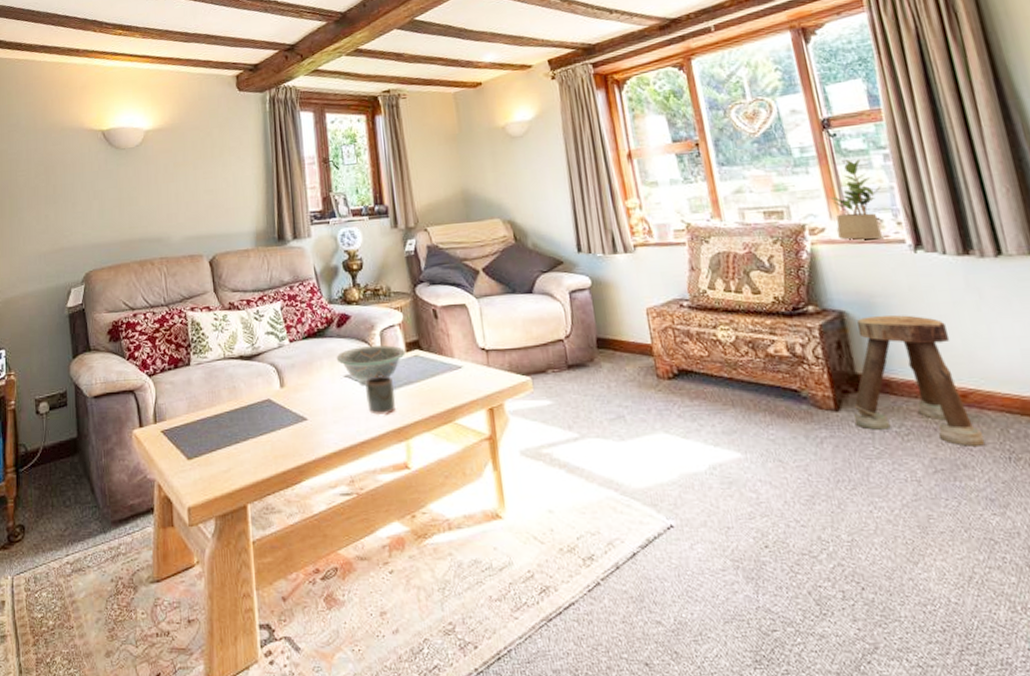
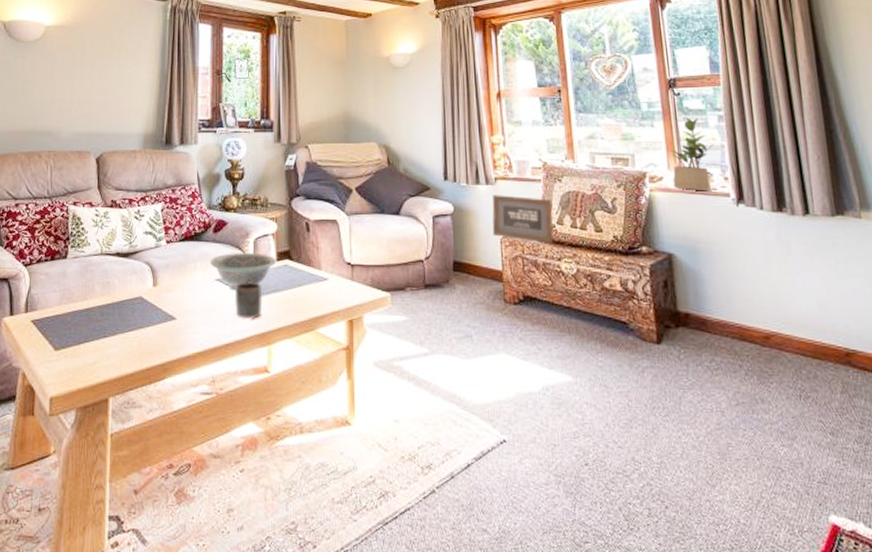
picture frame: none [633,262,707,312] -> present [492,195,554,244]
stool: present [853,315,985,447] -> none [672,260,781,384]

